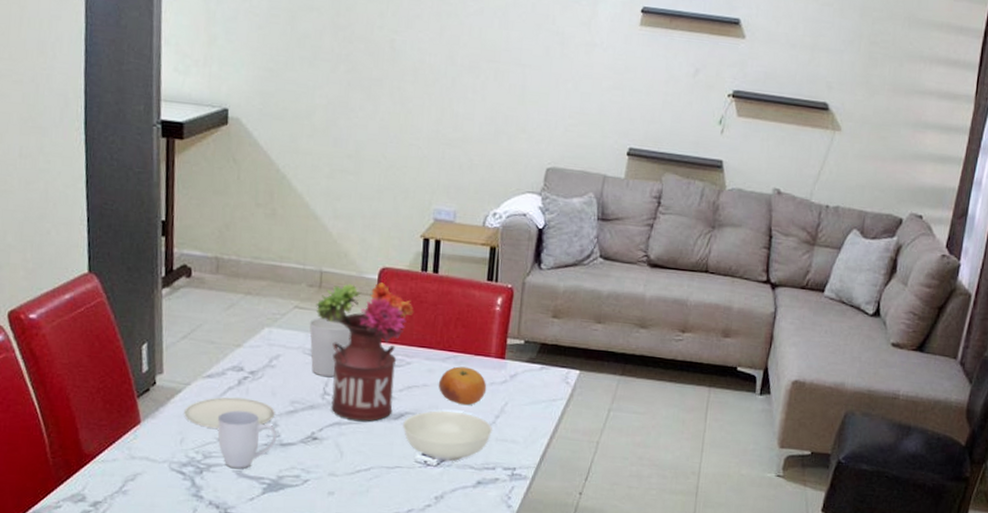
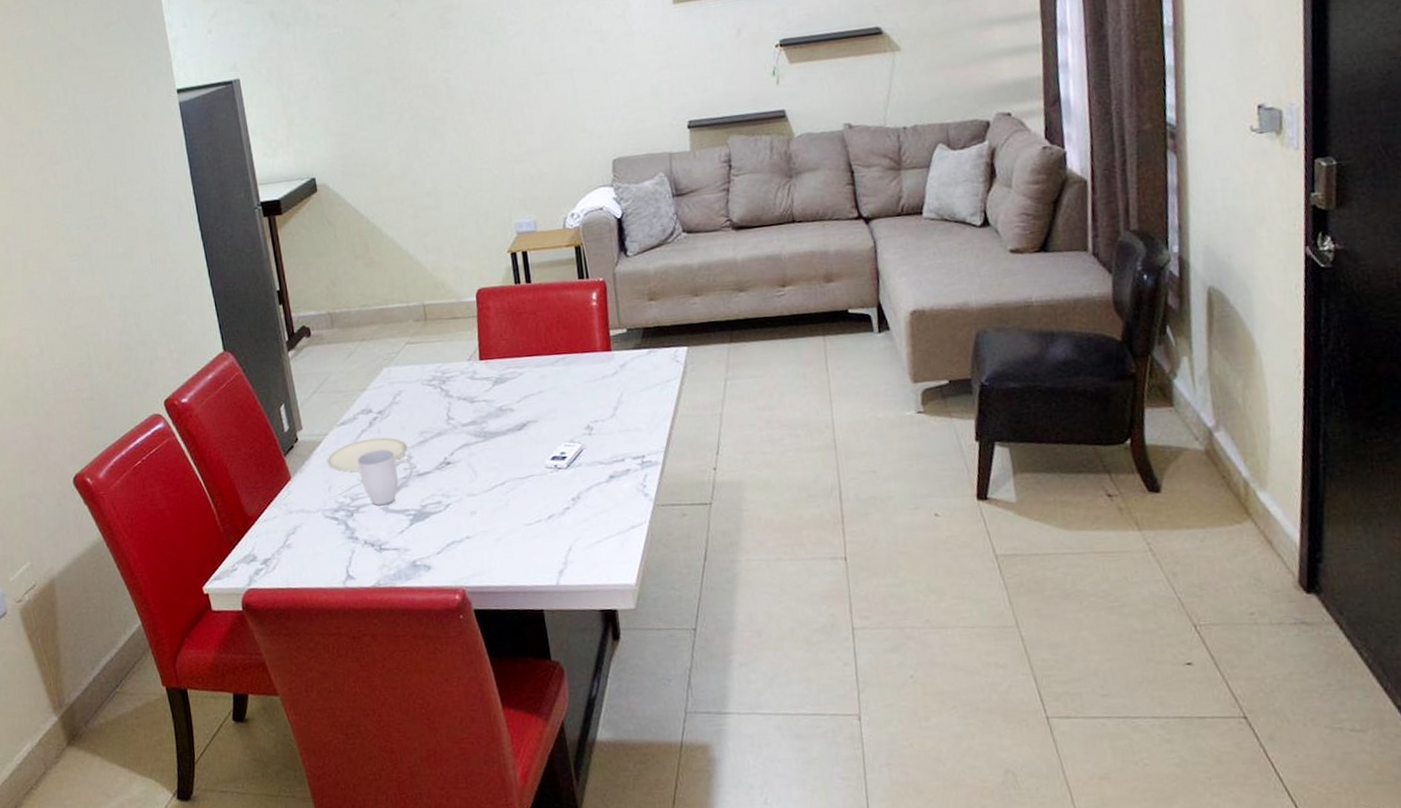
candle holder: present [309,317,351,378] -> none [422,347,463,403]
flower arrangement: present [316,282,414,421] -> none [425,303,516,439]
bowl: present [403,411,493,462] -> none [527,411,615,463]
fruit: present [438,366,487,406] -> none [552,366,600,404]

